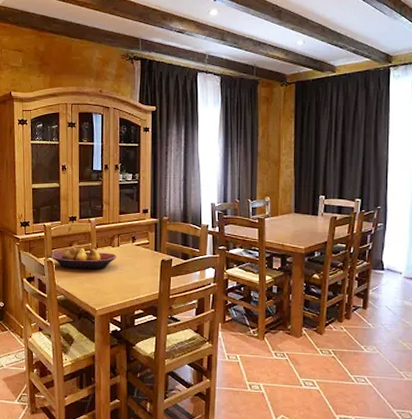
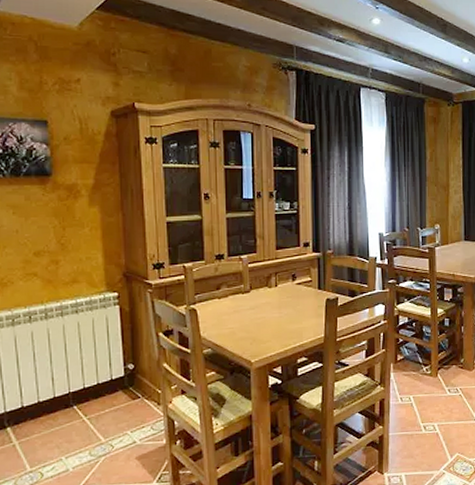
fruit bowl: present [51,247,117,269] -> none [193,290,275,316]

